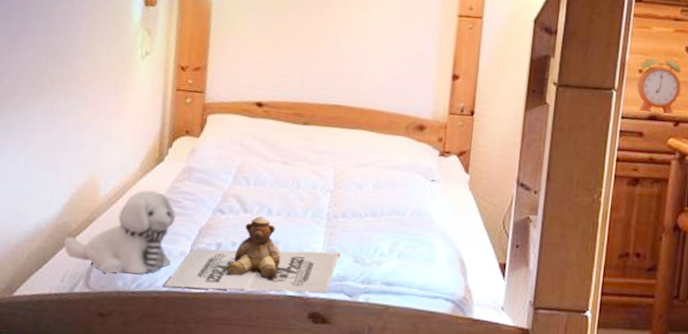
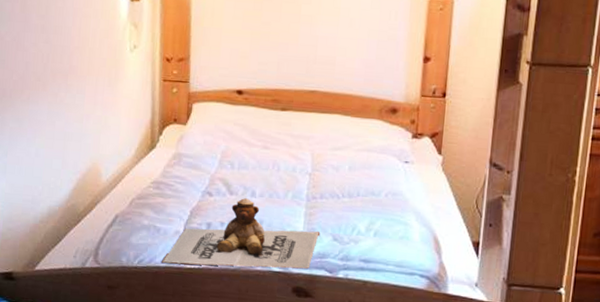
plush toy: present [63,190,176,275] -> none [73,175,170,252]

